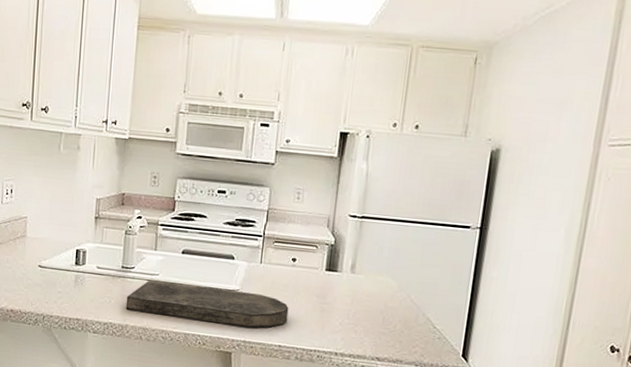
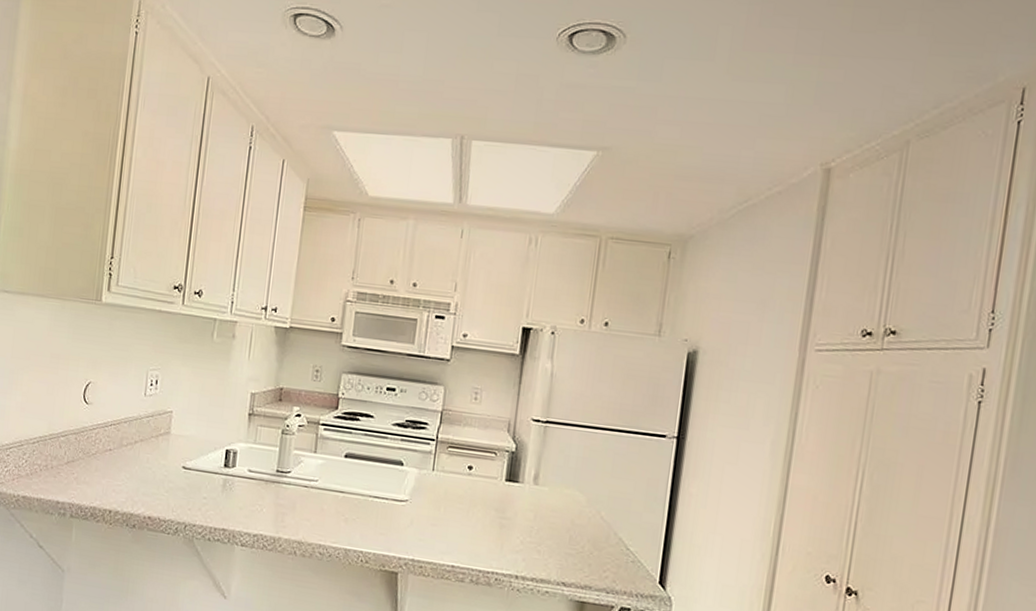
cutting board: present [125,280,289,328] -> none [279,486,464,545]

